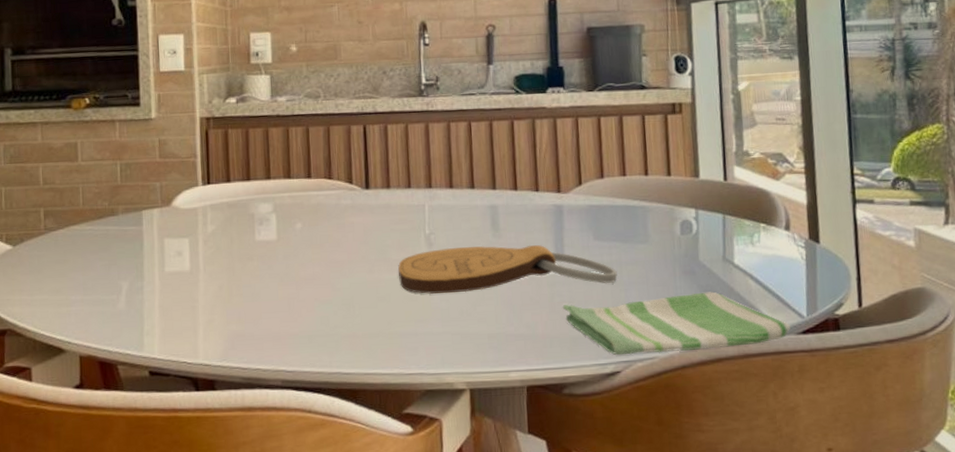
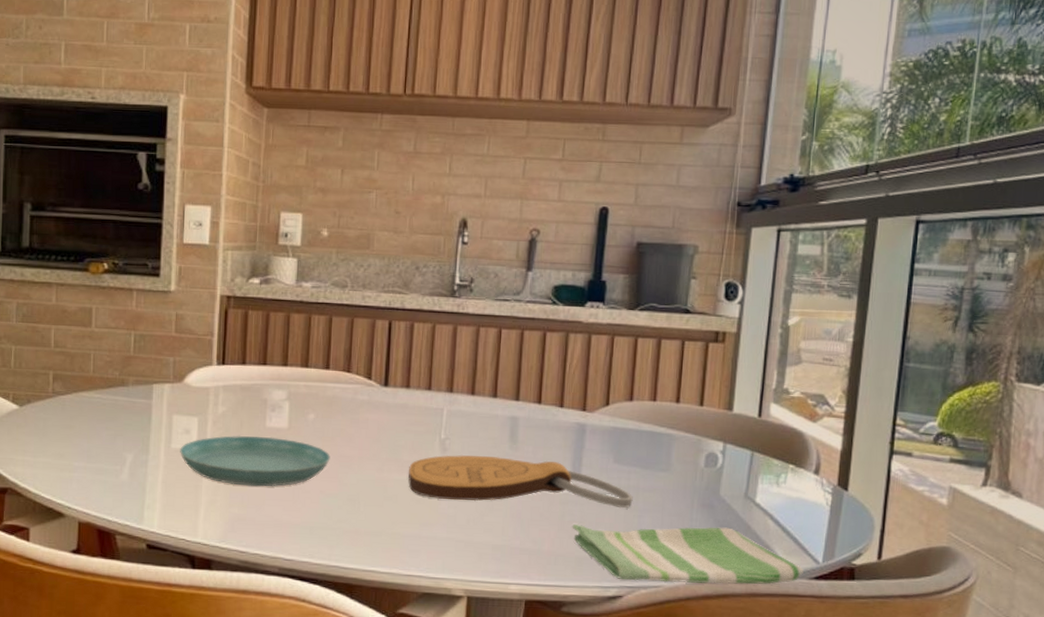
saucer: none [174,250,321,302] -> present [180,435,330,487]

